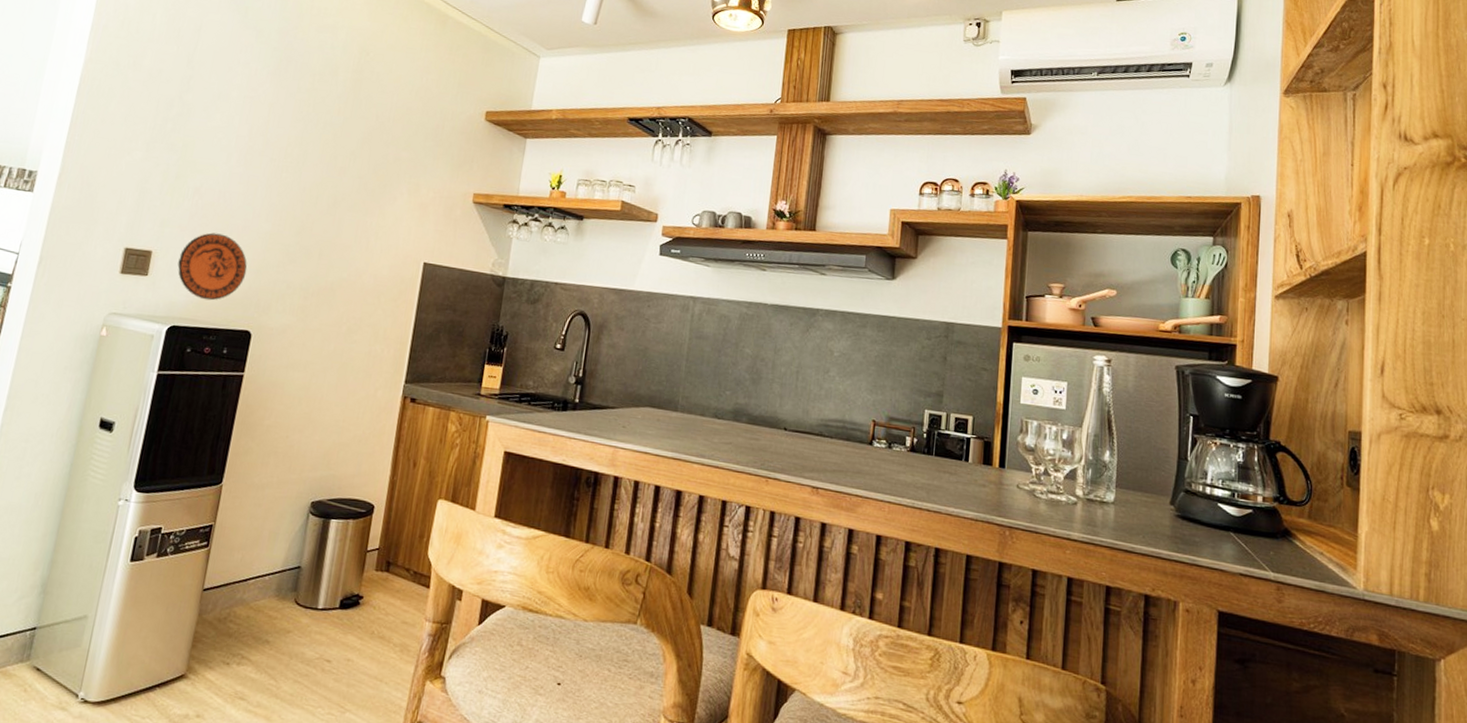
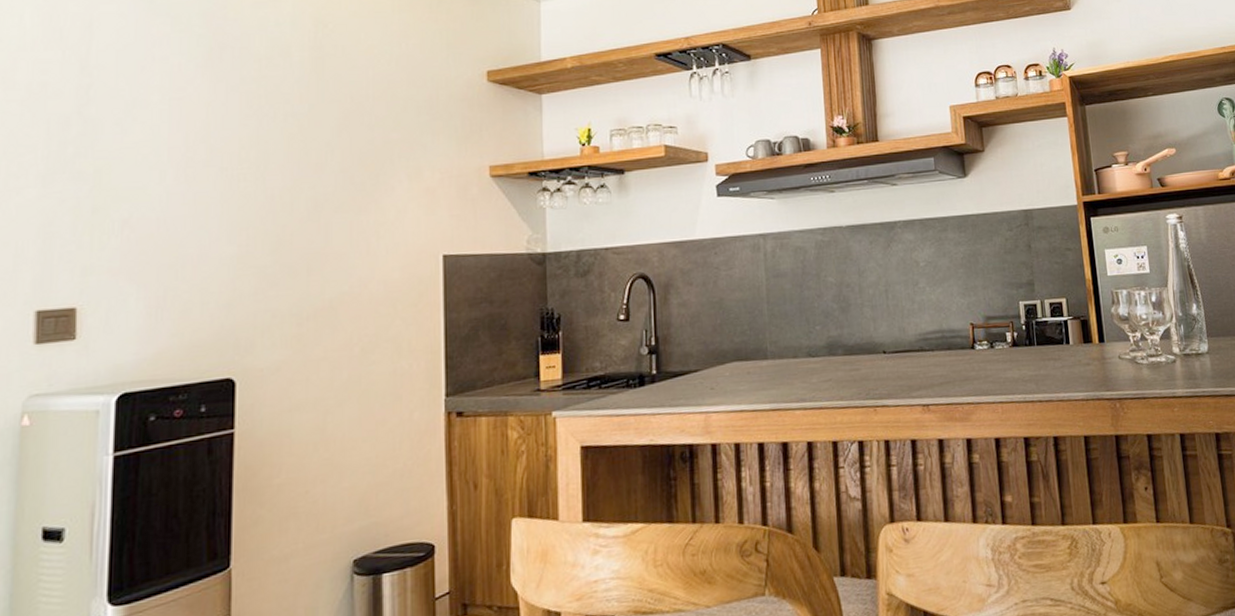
decorative plate: present [177,232,247,301] -> none [116,269,214,354]

